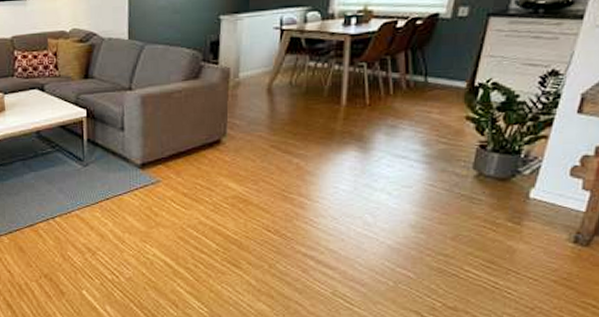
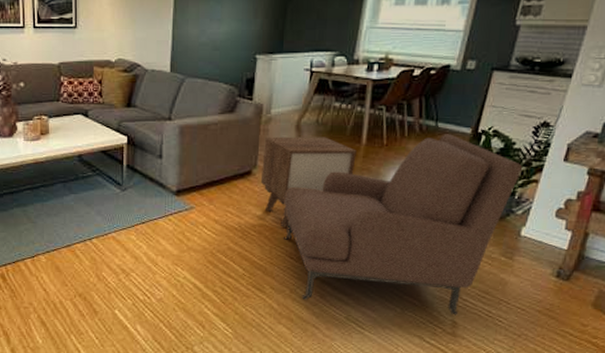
nightstand: none [231,99,336,199] -> present [260,136,357,228]
armchair: none [258,89,529,288] -> present [284,134,523,315]

